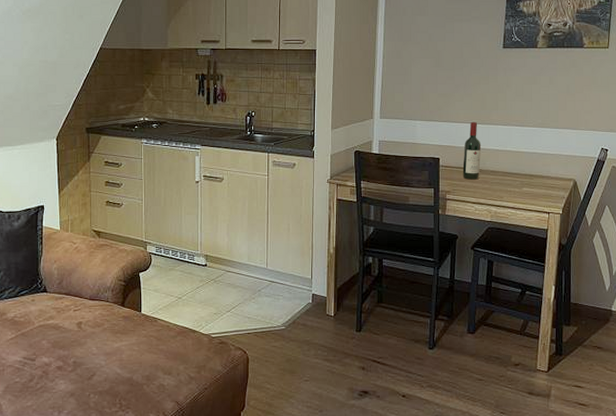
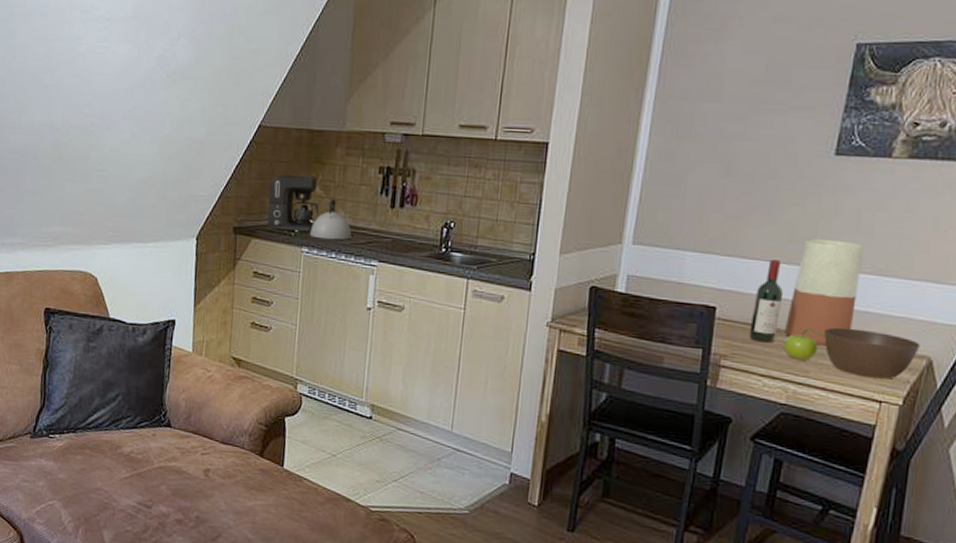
coffee maker: none [112,84,153,128] -> present [267,175,320,232]
kettle: none [146,101,179,132] -> present [309,198,352,241]
vase: none [484,105,527,179] -> present [783,238,864,347]
fruit: none [485,167,511,189] -> present [783,327,826,361]
bowl: none [510,164,568,197] -> present [824,327,920,379]

